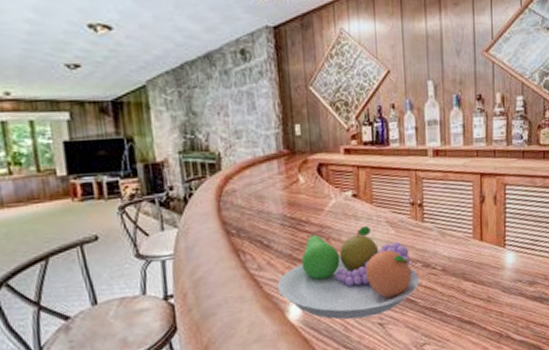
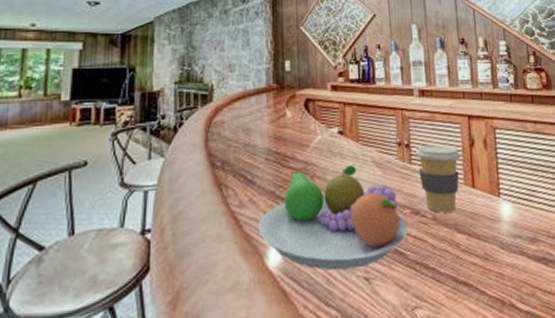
coffee cup: none [428,203,472,265] -> present [416,145,462,213]

